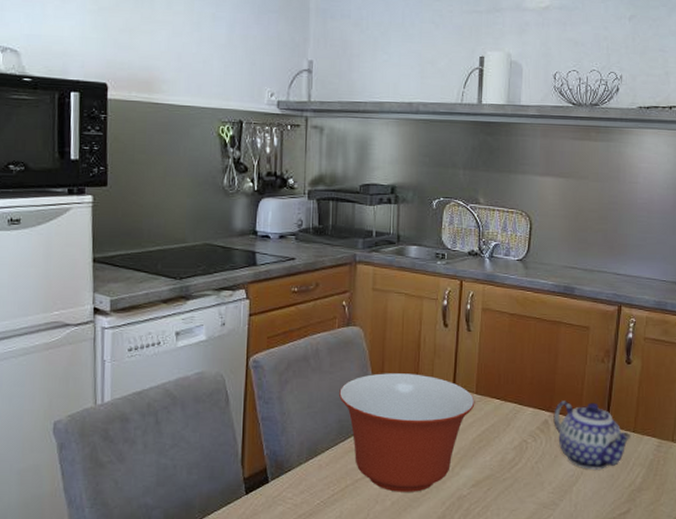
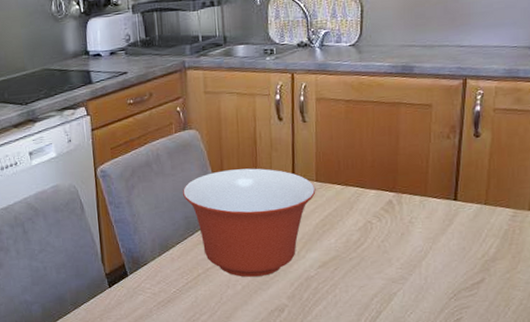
teapot: present [553,401,632,470] -> none [398,179,483,244]

